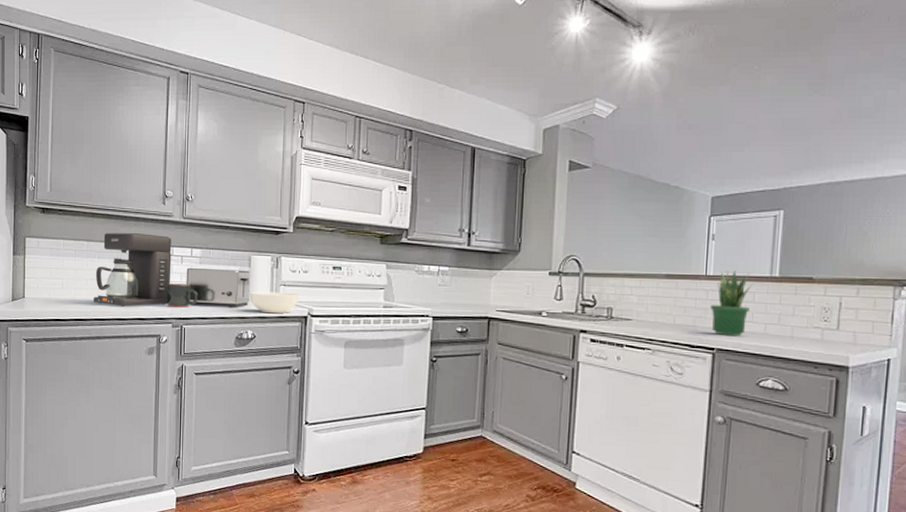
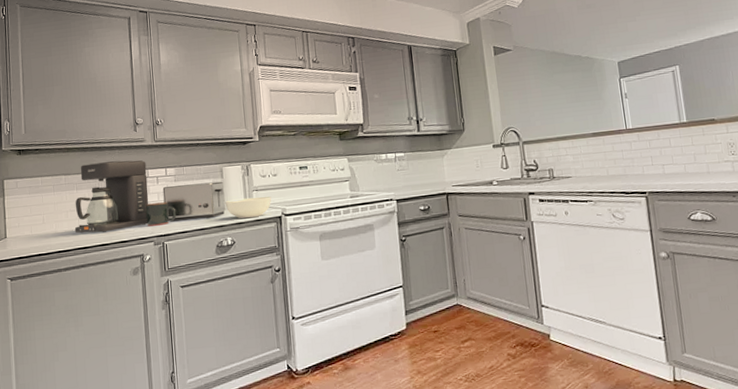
planter: present [711,270,753,336] -> none [636,122,669,180]

